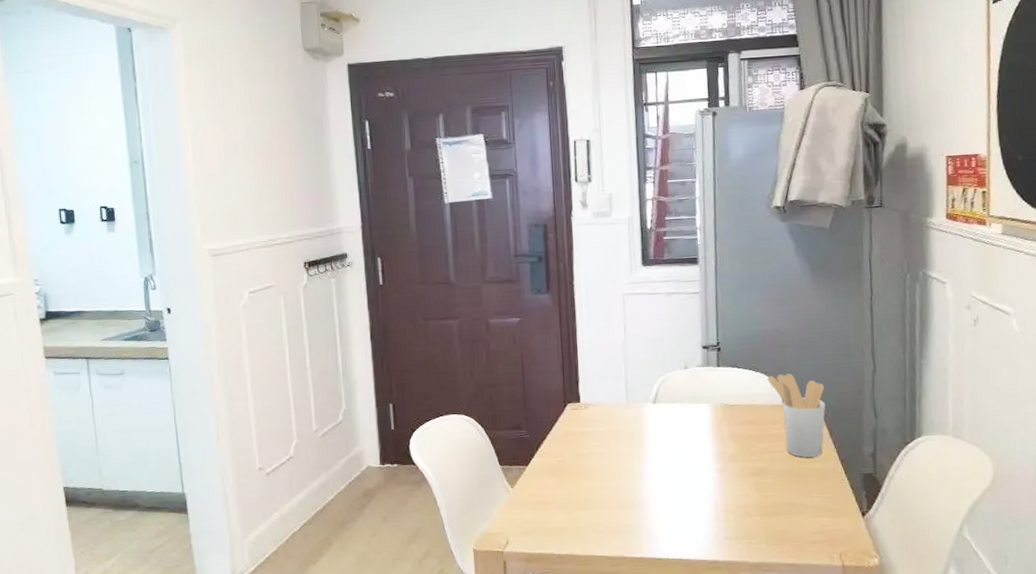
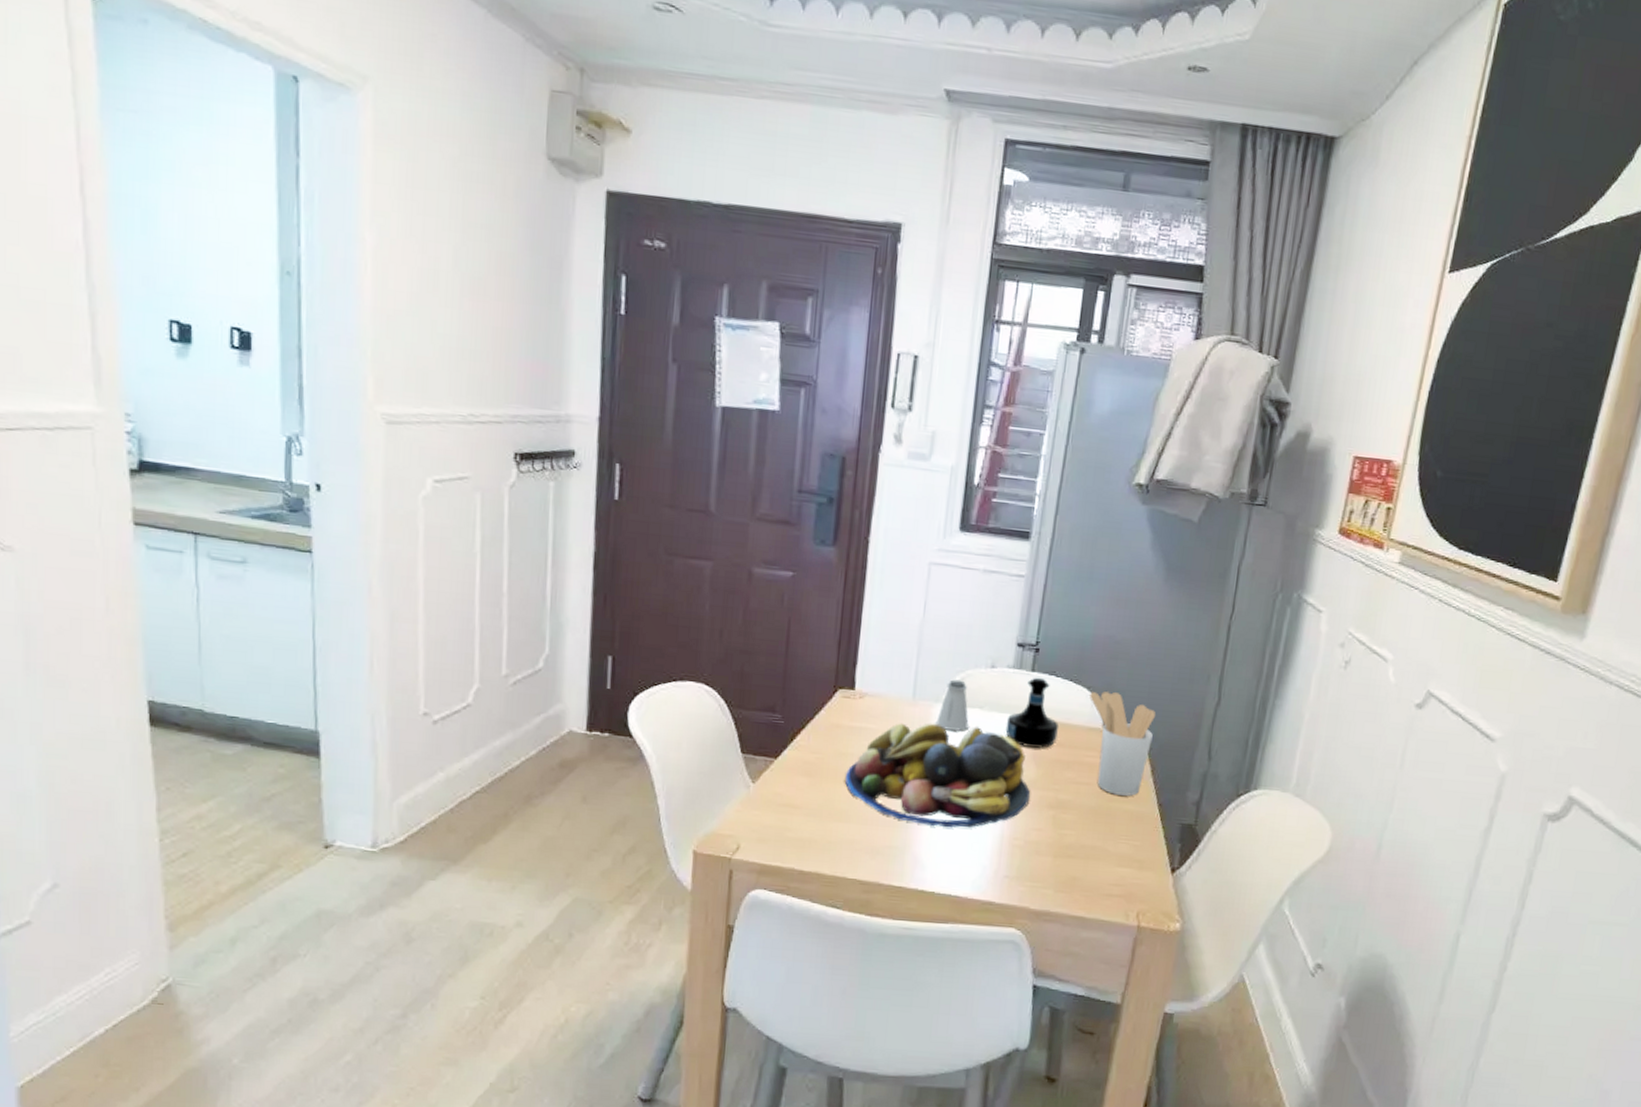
fruit bowl: none [583,418,734,504] -> present [844,723,1031,828]
saltshaker: none [648,382,675,424] -> present [936,679,969,731]
tequila bottle: none [704,370,748,428] -> present [1005,677,1060,748]

